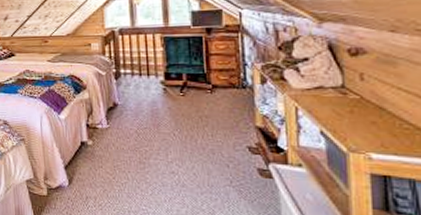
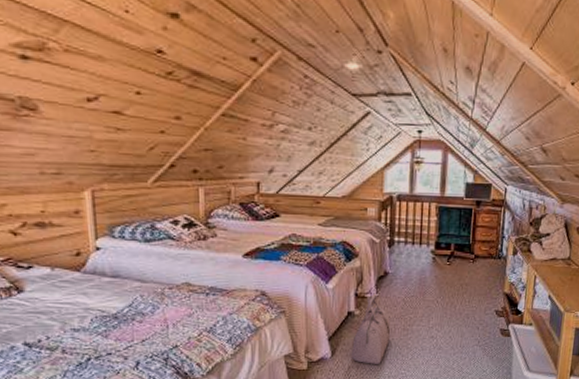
duffel bag: none [88,124,127,197] -> present [352,293,391,364]

